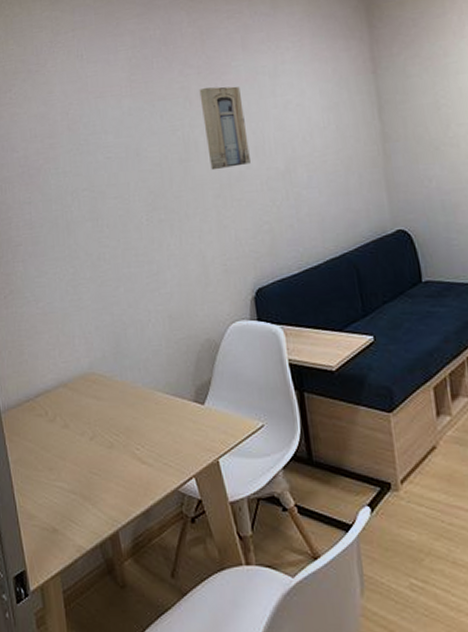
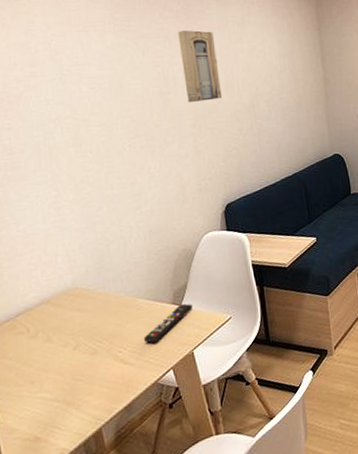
remote control: none [162,402,218,444] -> present [143,303,193,343]

